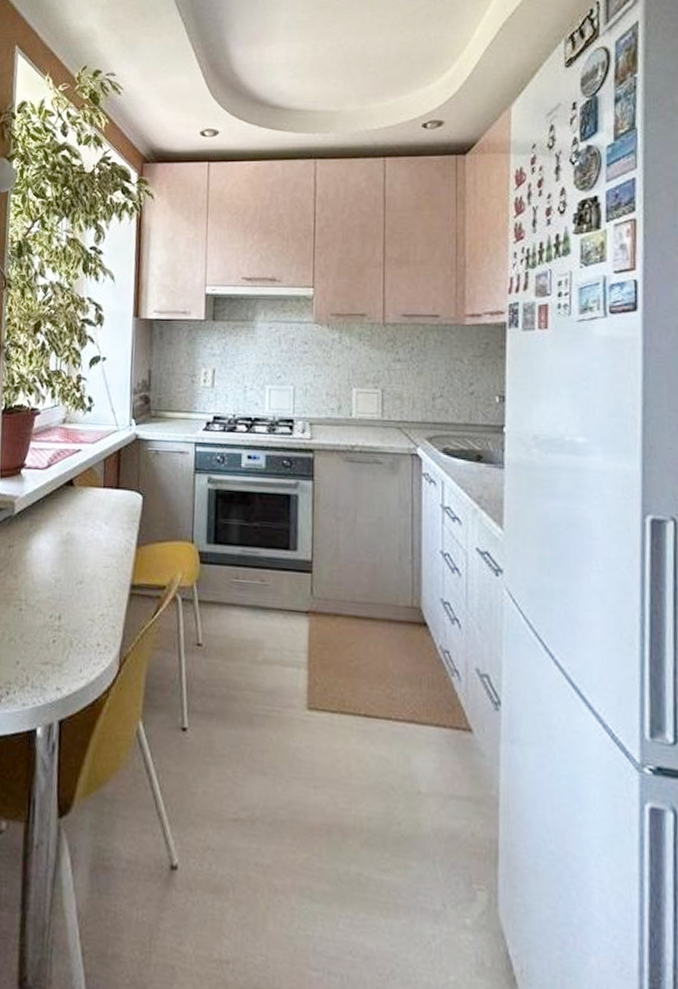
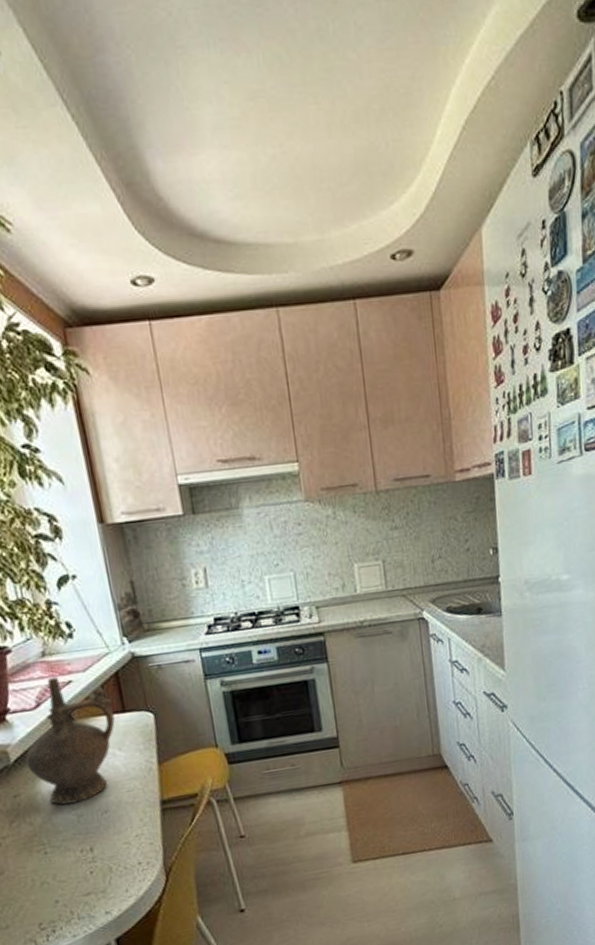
ceremonial vessel: none [26,443,109,567] -> present [25,676,115,806]

